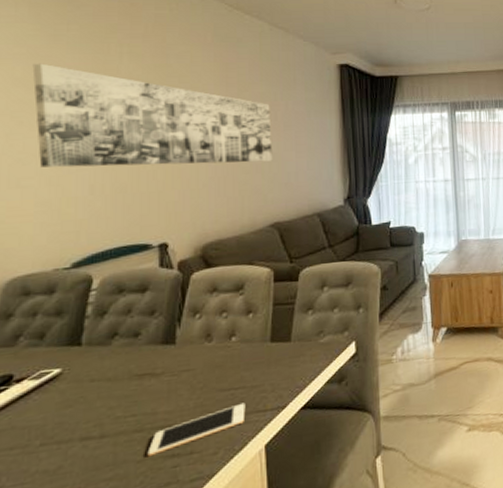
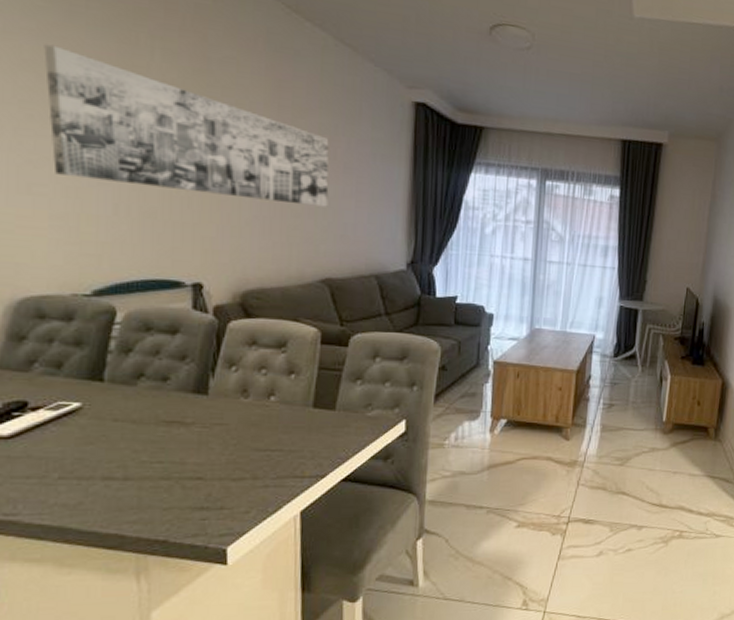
cell phone: present [147,403,246,457] -> none [174,466,282,506]

